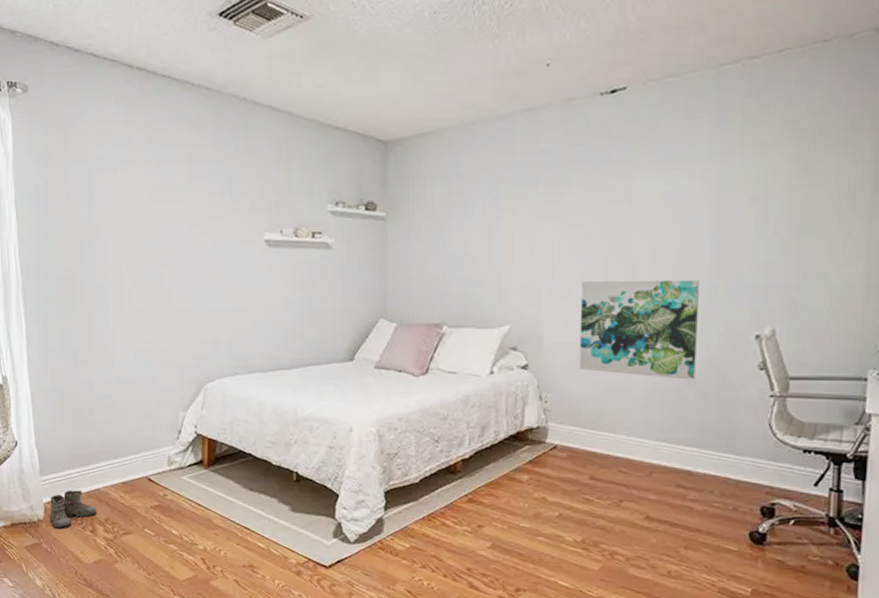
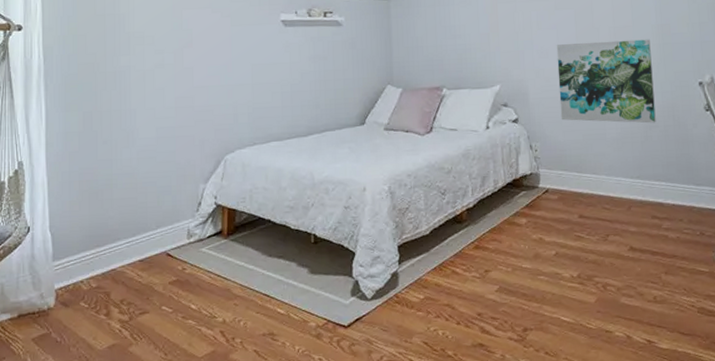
boots: present [46,490,97,529] -> none [56,272,112,315]

